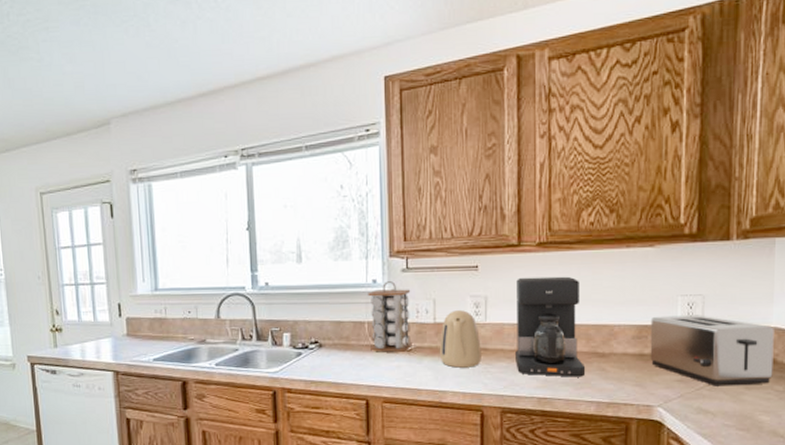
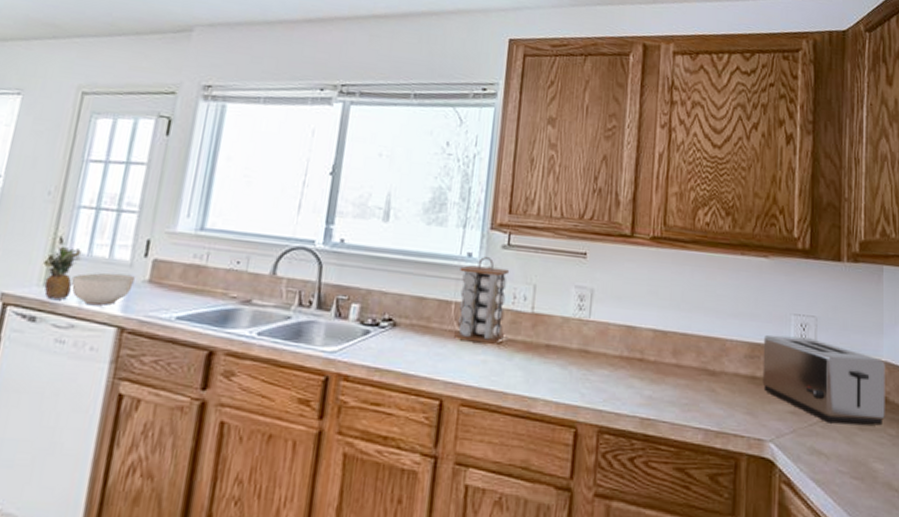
fruit: none [51,316,75,357] -> present [44,245,83,300]
bowl: none [72,331,117,358] -> present [71,272,135,306]
kettle: present [439,310,481,368] -> none [533,301,582,372]
coffee maker: present [515,276,586,377] -> none [618,272,695,397]

